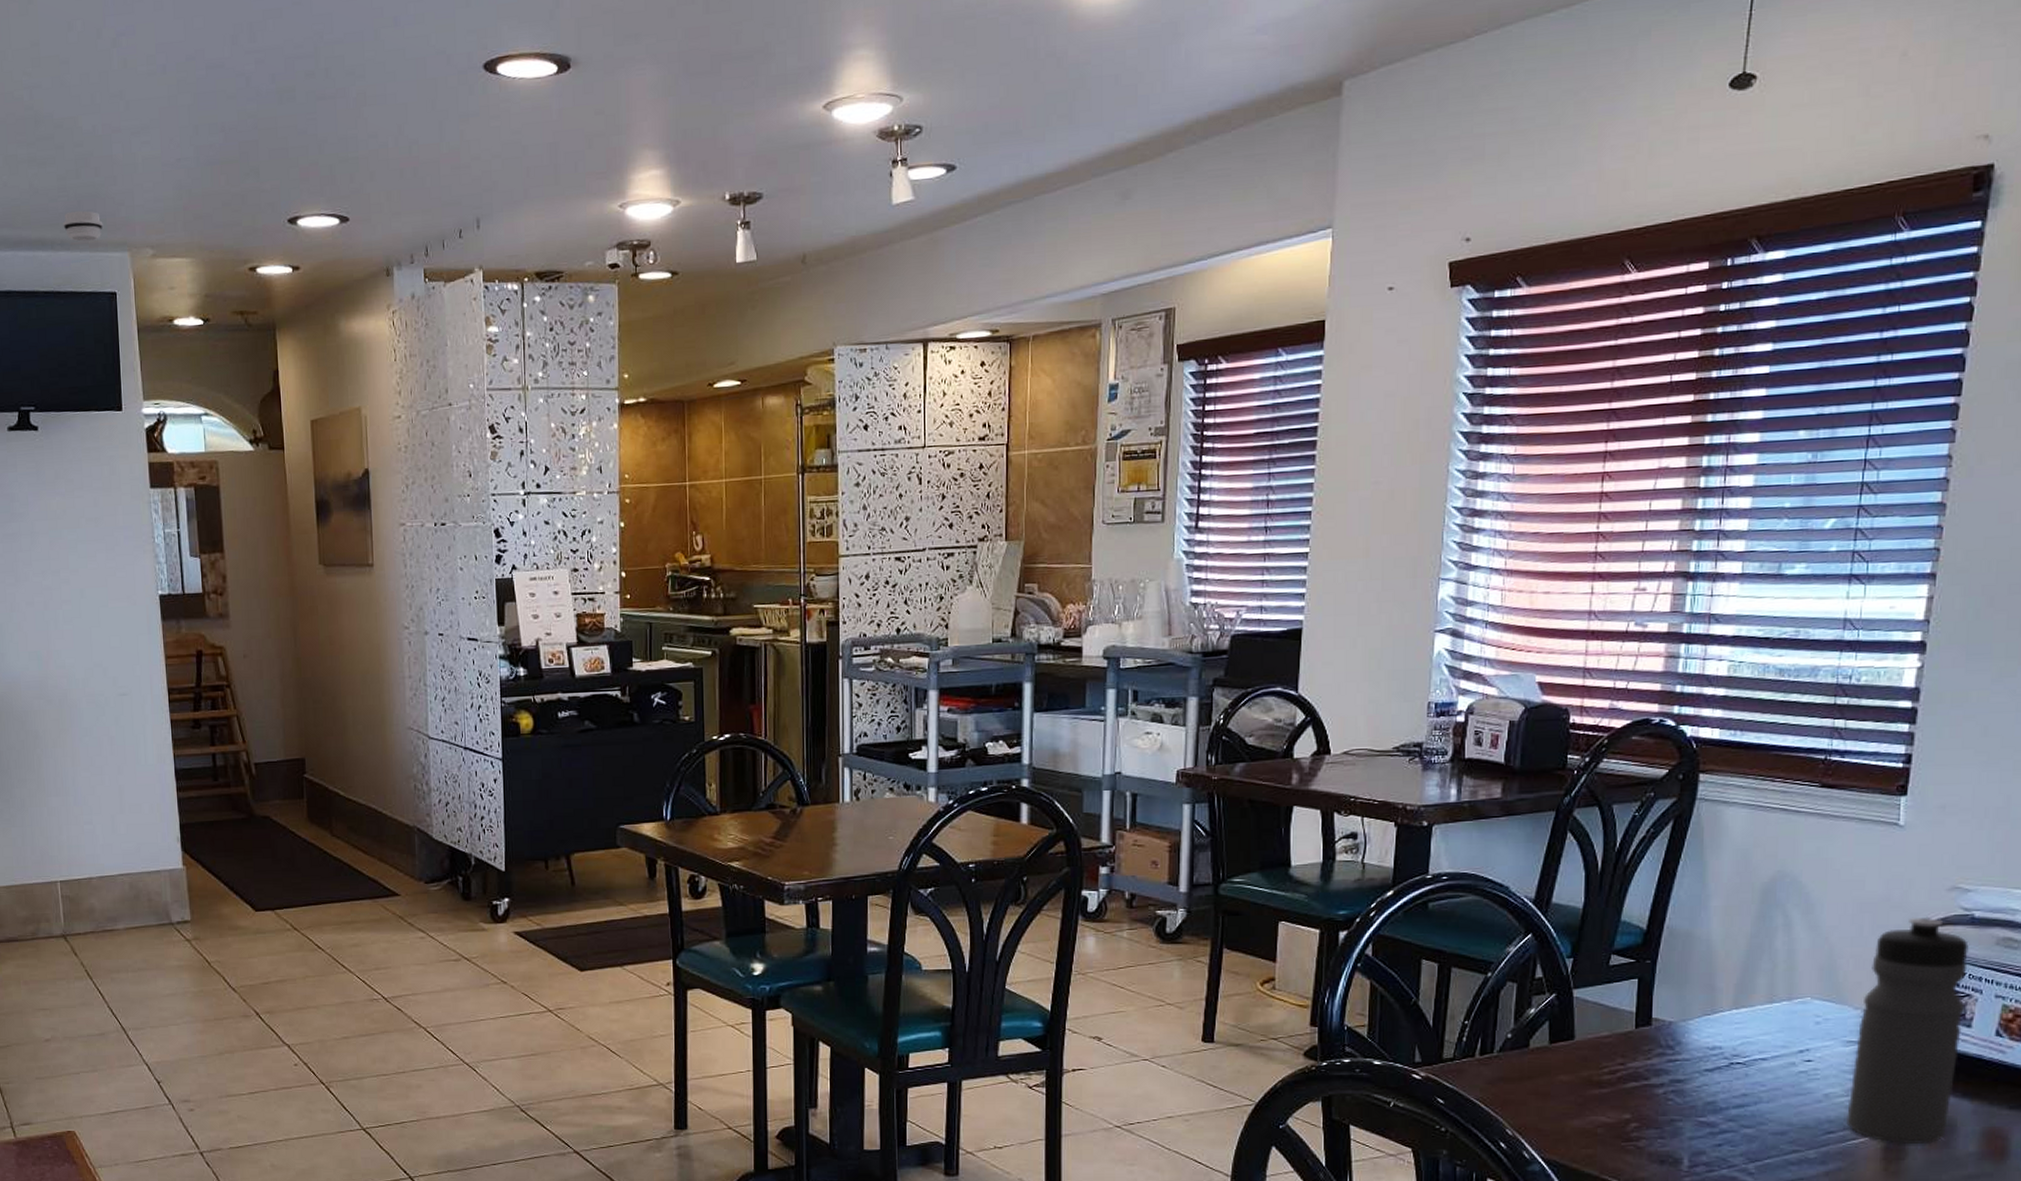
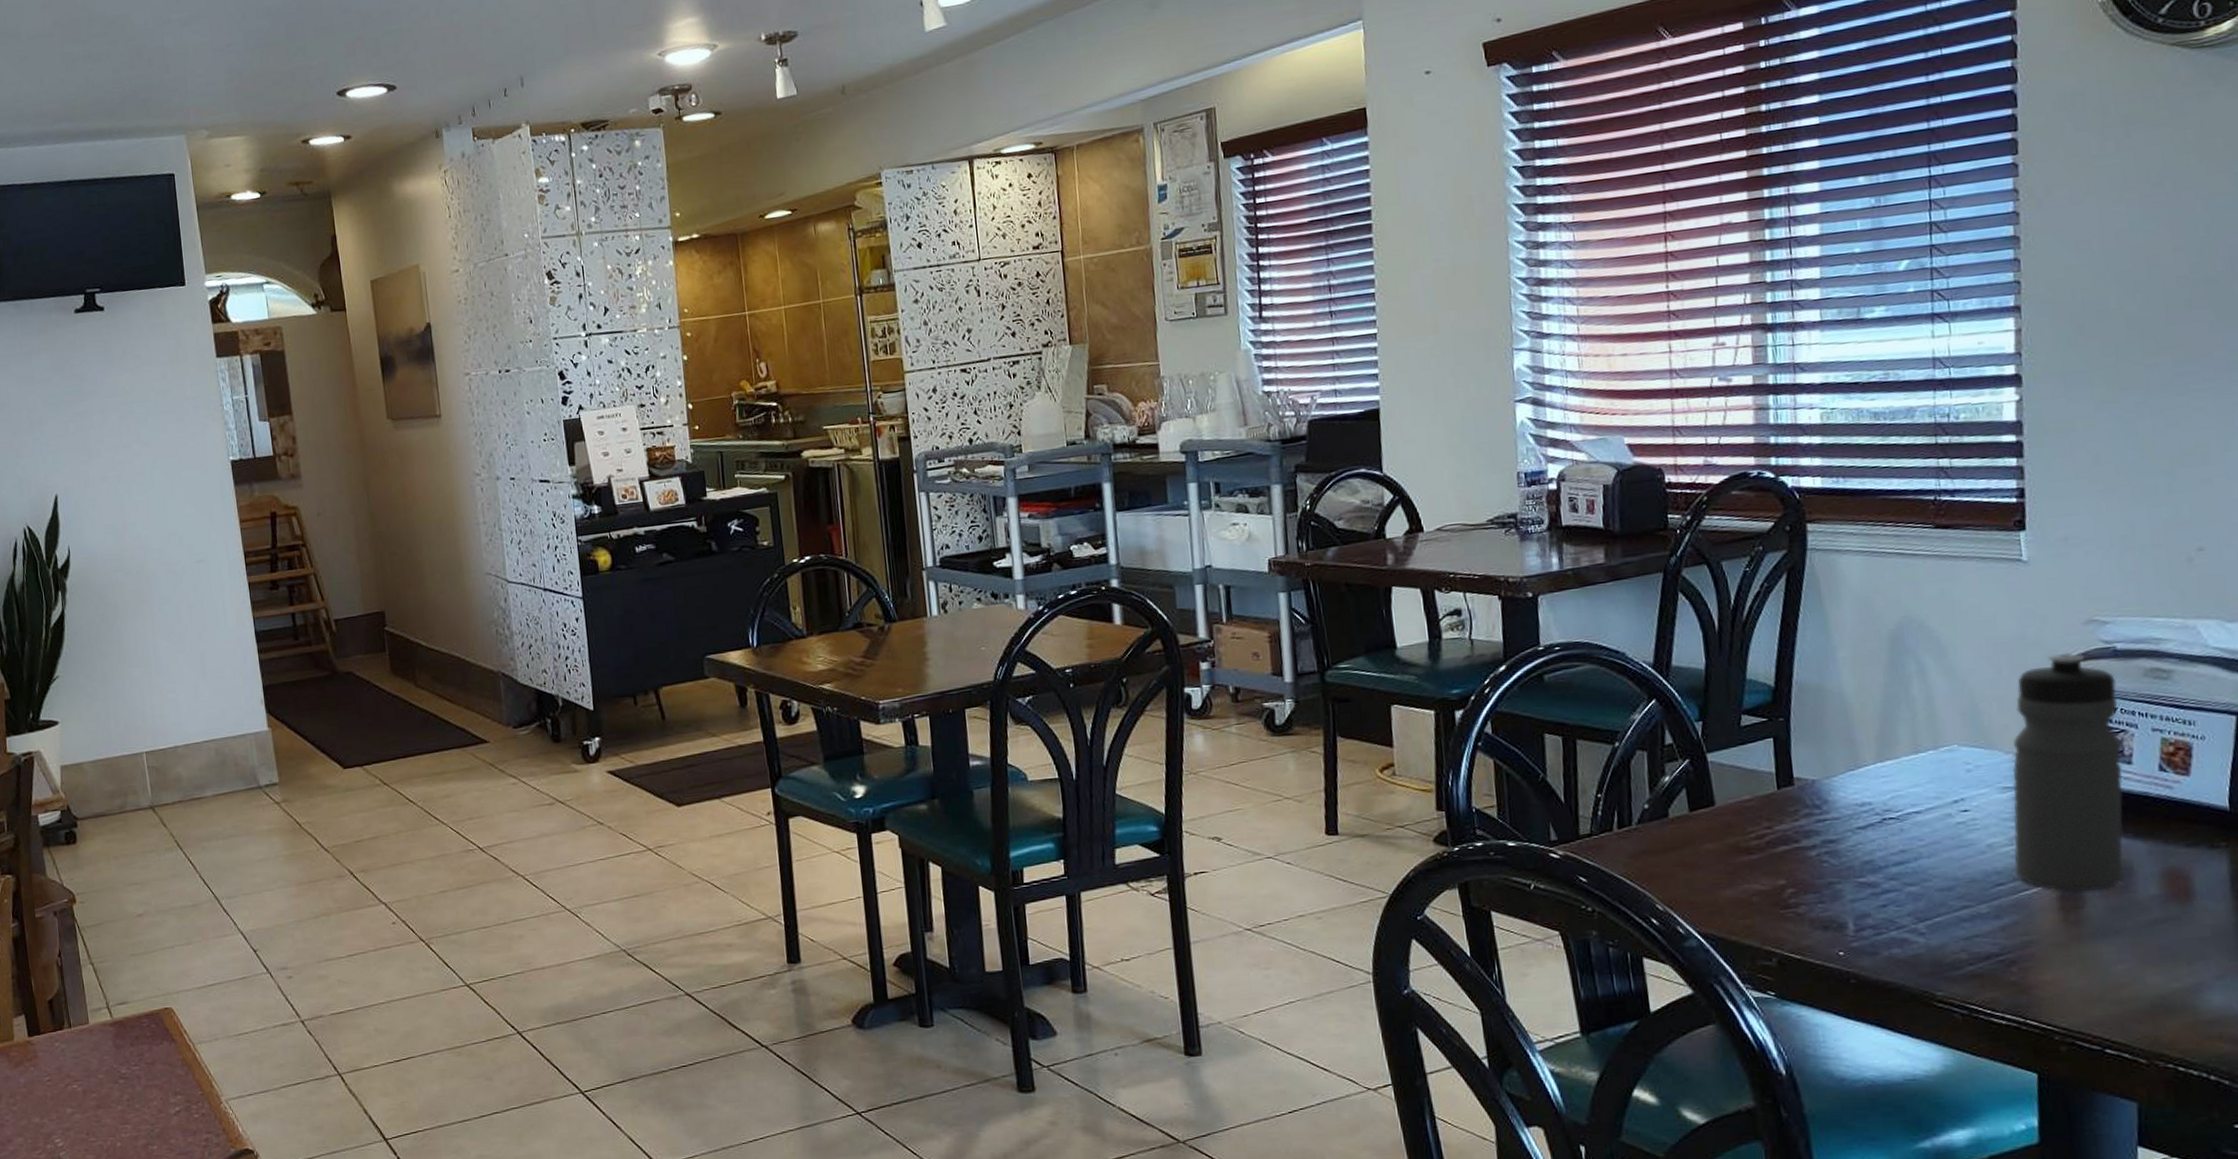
smoke detector: present [63,210,103,242] -> none [119,99,159,129]

